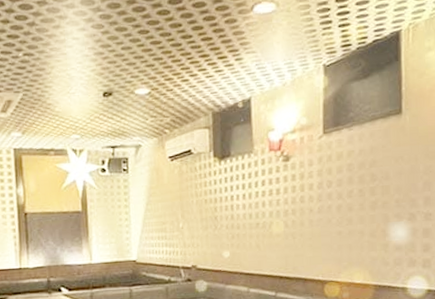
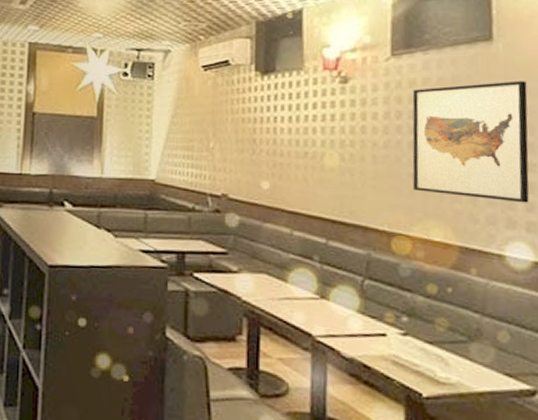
wall art: none [340,146,427,246] -> present [412,80,529,203]

